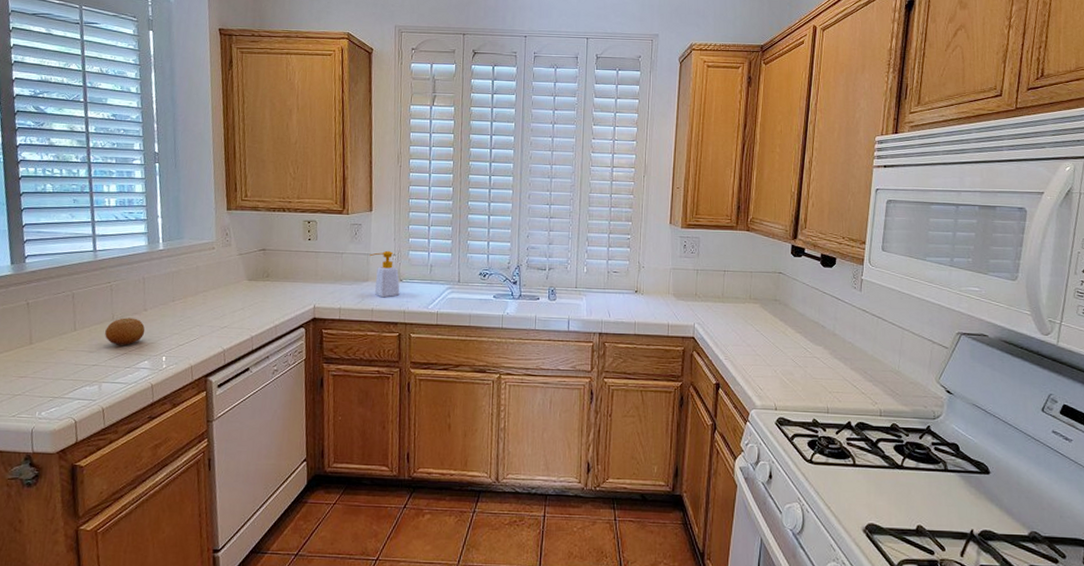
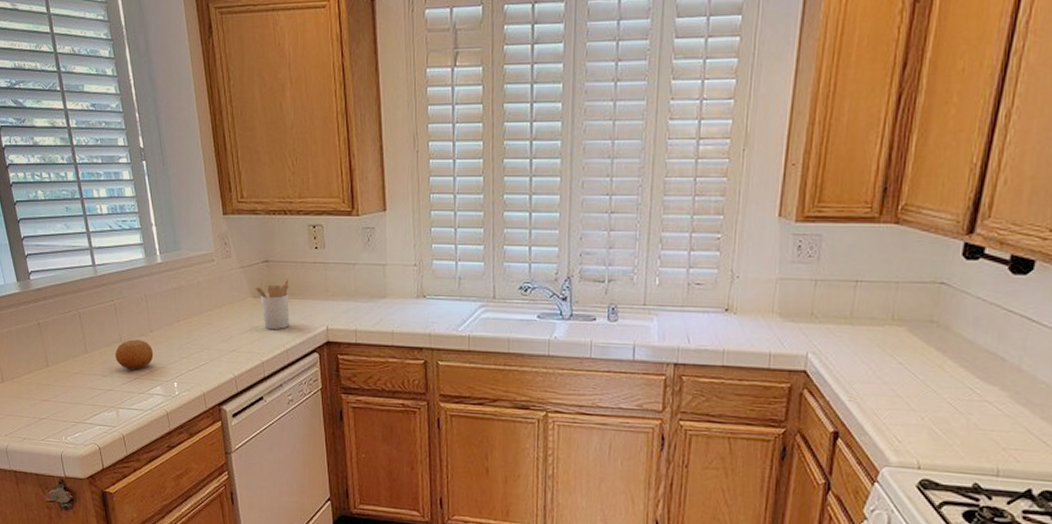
utensil holder: none [250,265,283,309] -> present [255,279,289,330]
soap bottle: present [369,250,400,298] -> none [386,259,424,318]

